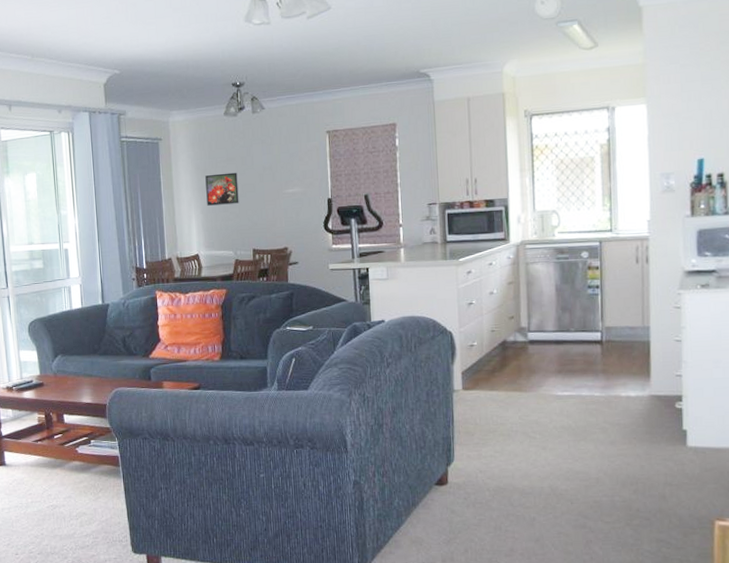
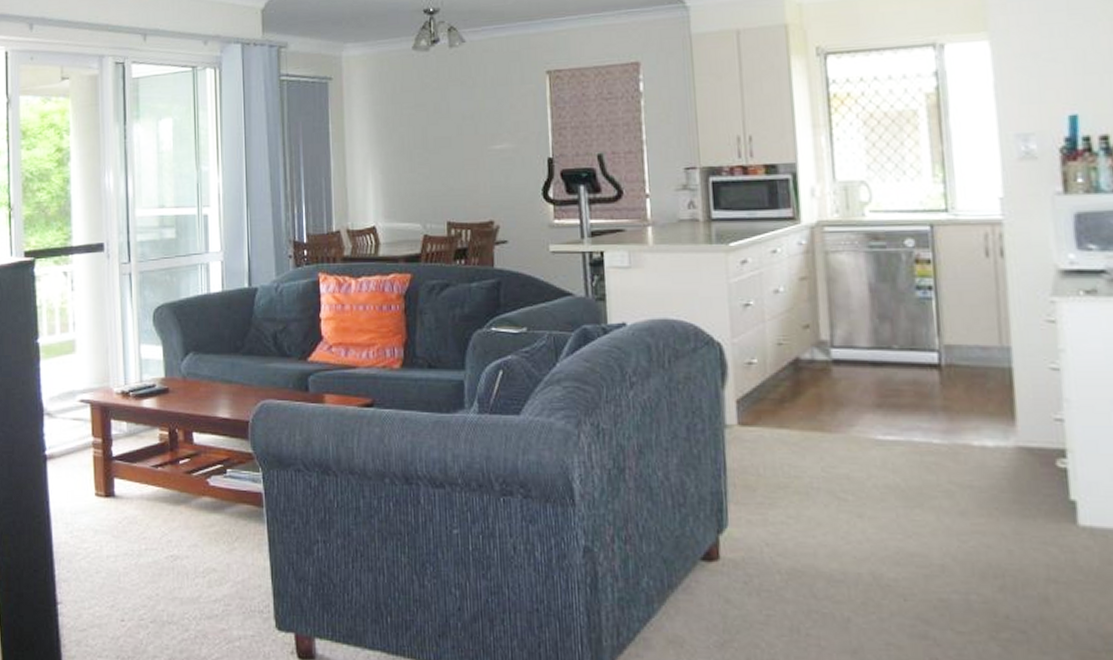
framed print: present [205,172,239,206] -> none [386,121,430,164]

